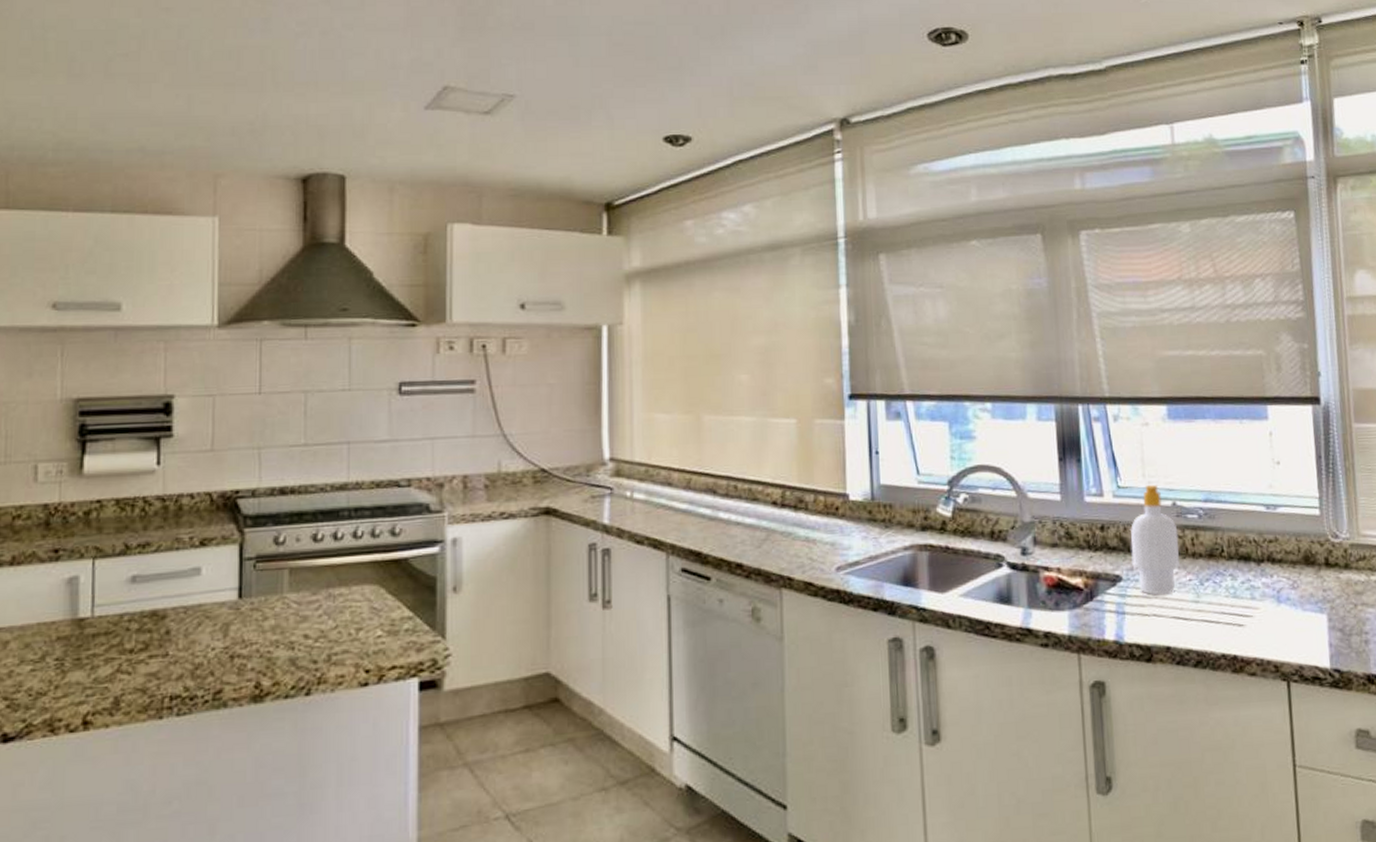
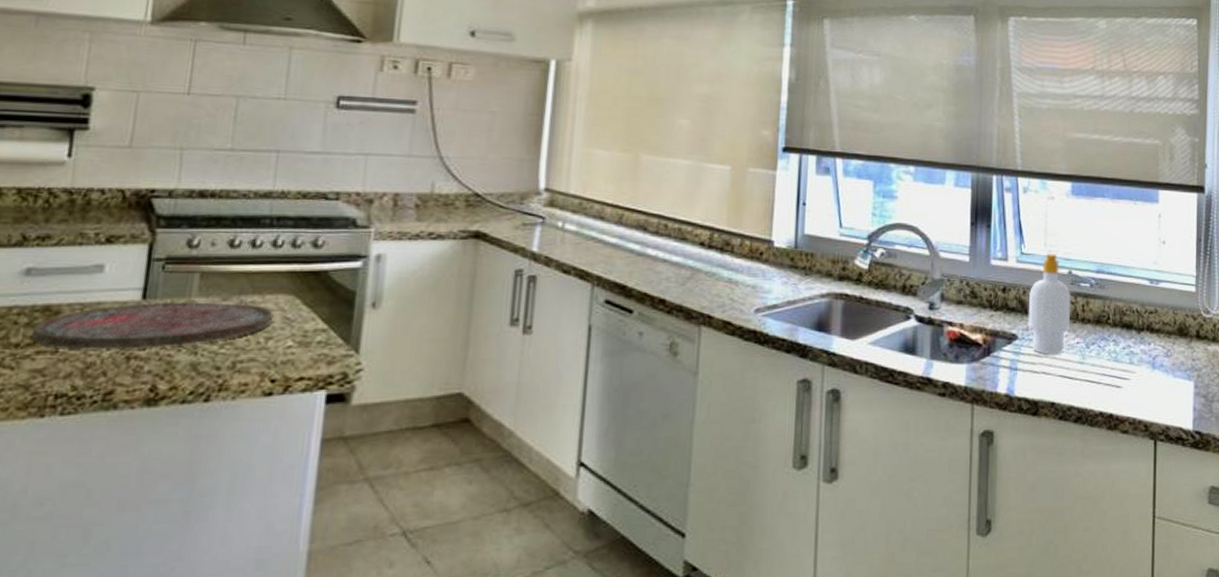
cutting board: none [144,597,361,651] -> present [32,302,274,349]

